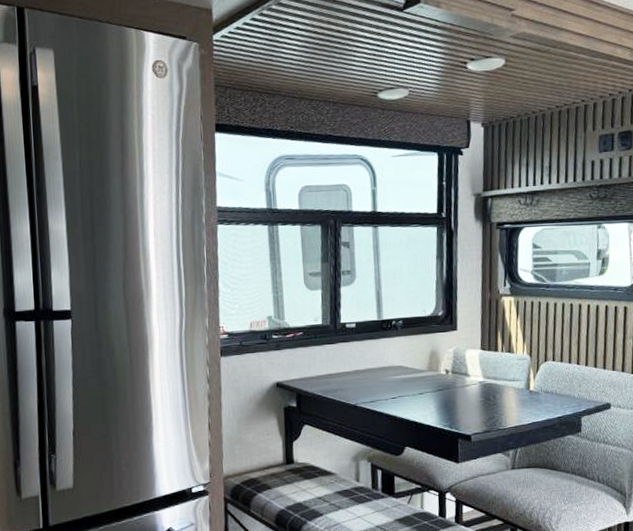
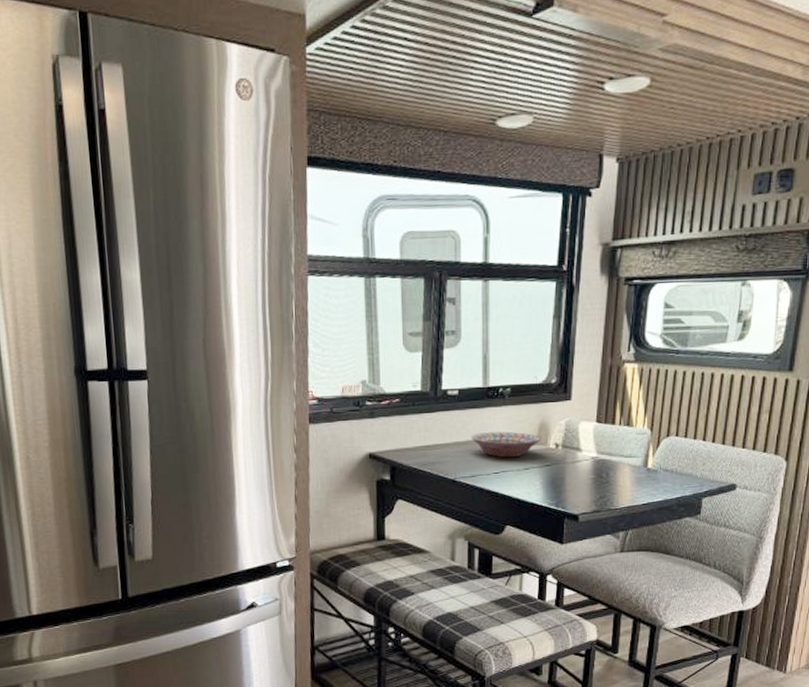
decorative bowl: none [369,360,433,384] -> present [471,431,541,458]

